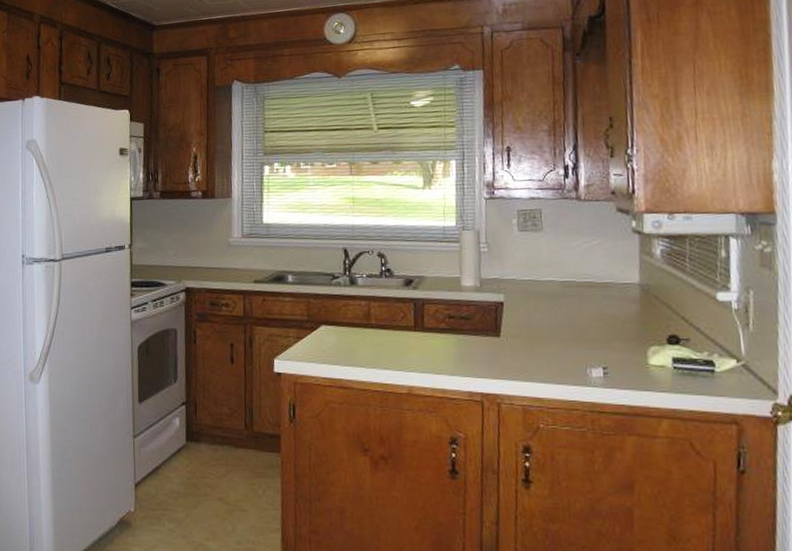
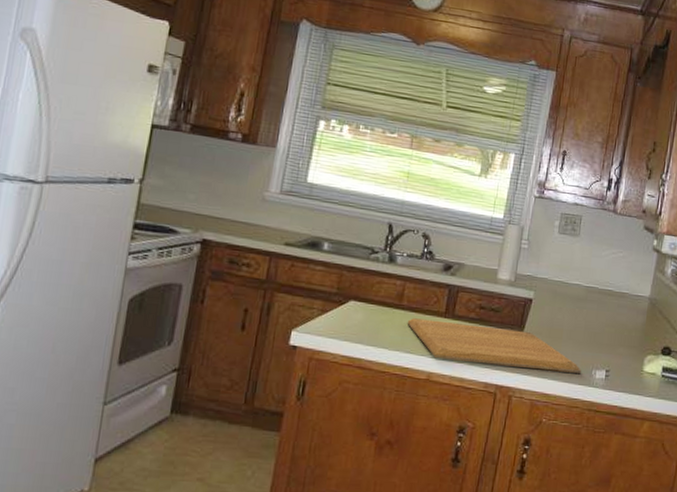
chopping board: none [378,334,575,374] -> present [407,318,582,373]

